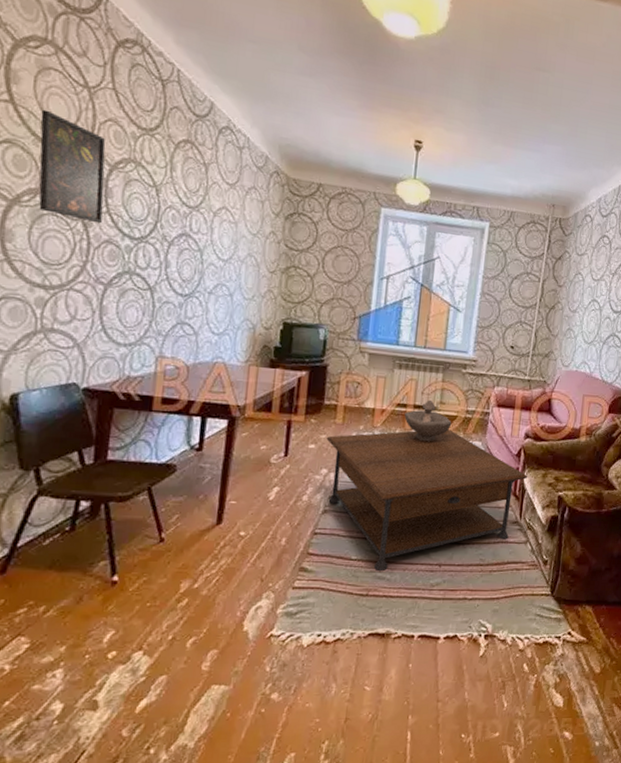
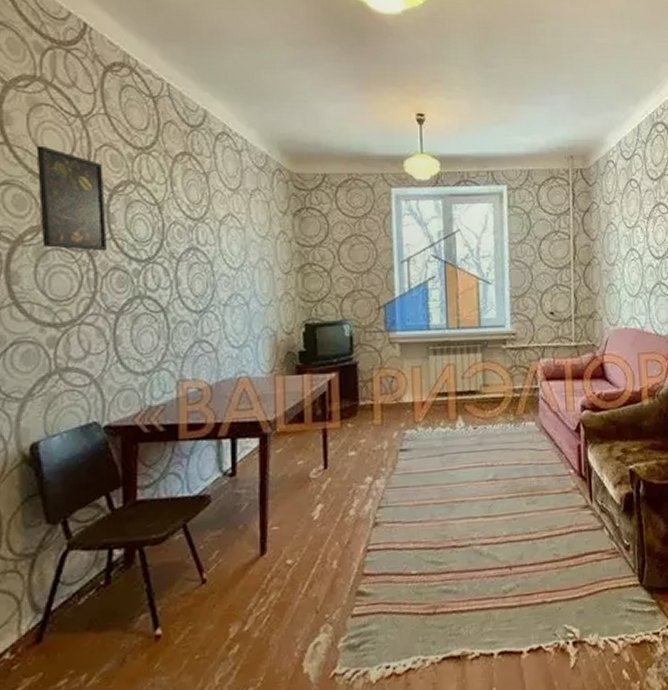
coffee table: present [326,429,528,572] -> none [366,413,592,584]
decorative bowl: present [404,399,452,442] -> none [447,383,500,431]

